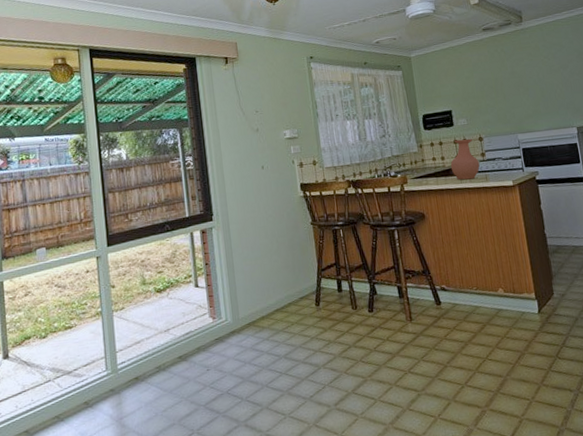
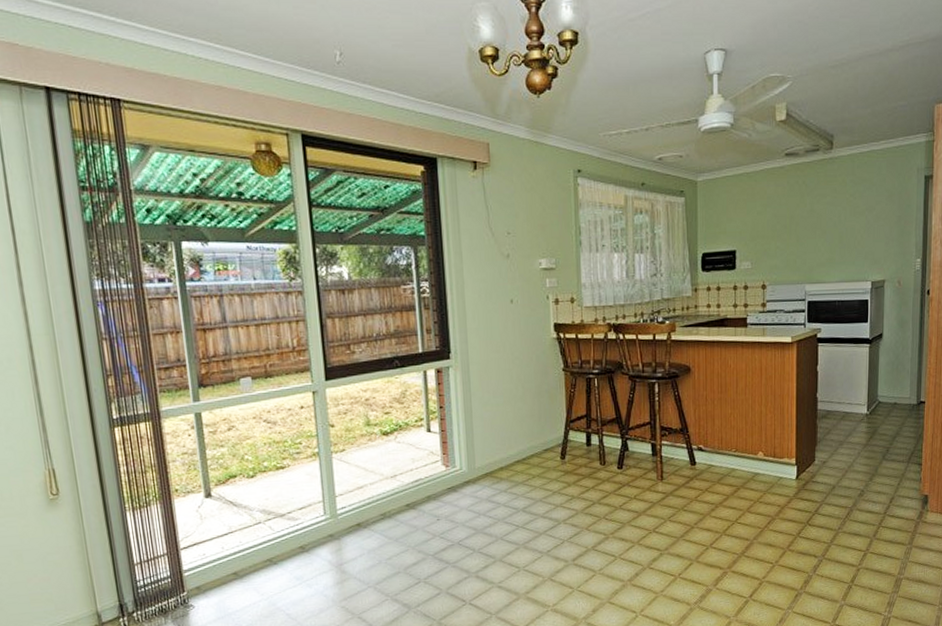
vase: present [450,139,480,181] -> none [726,285,758,333]

